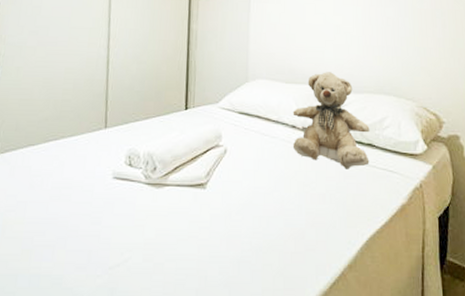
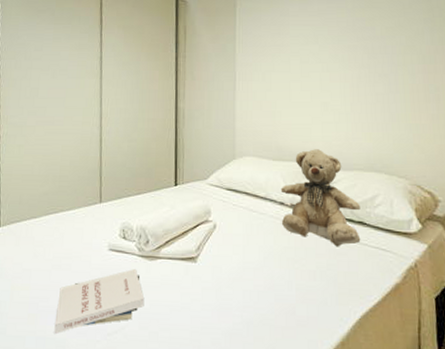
books: none [50,198,150,271] -> present [54,269,145,335]

